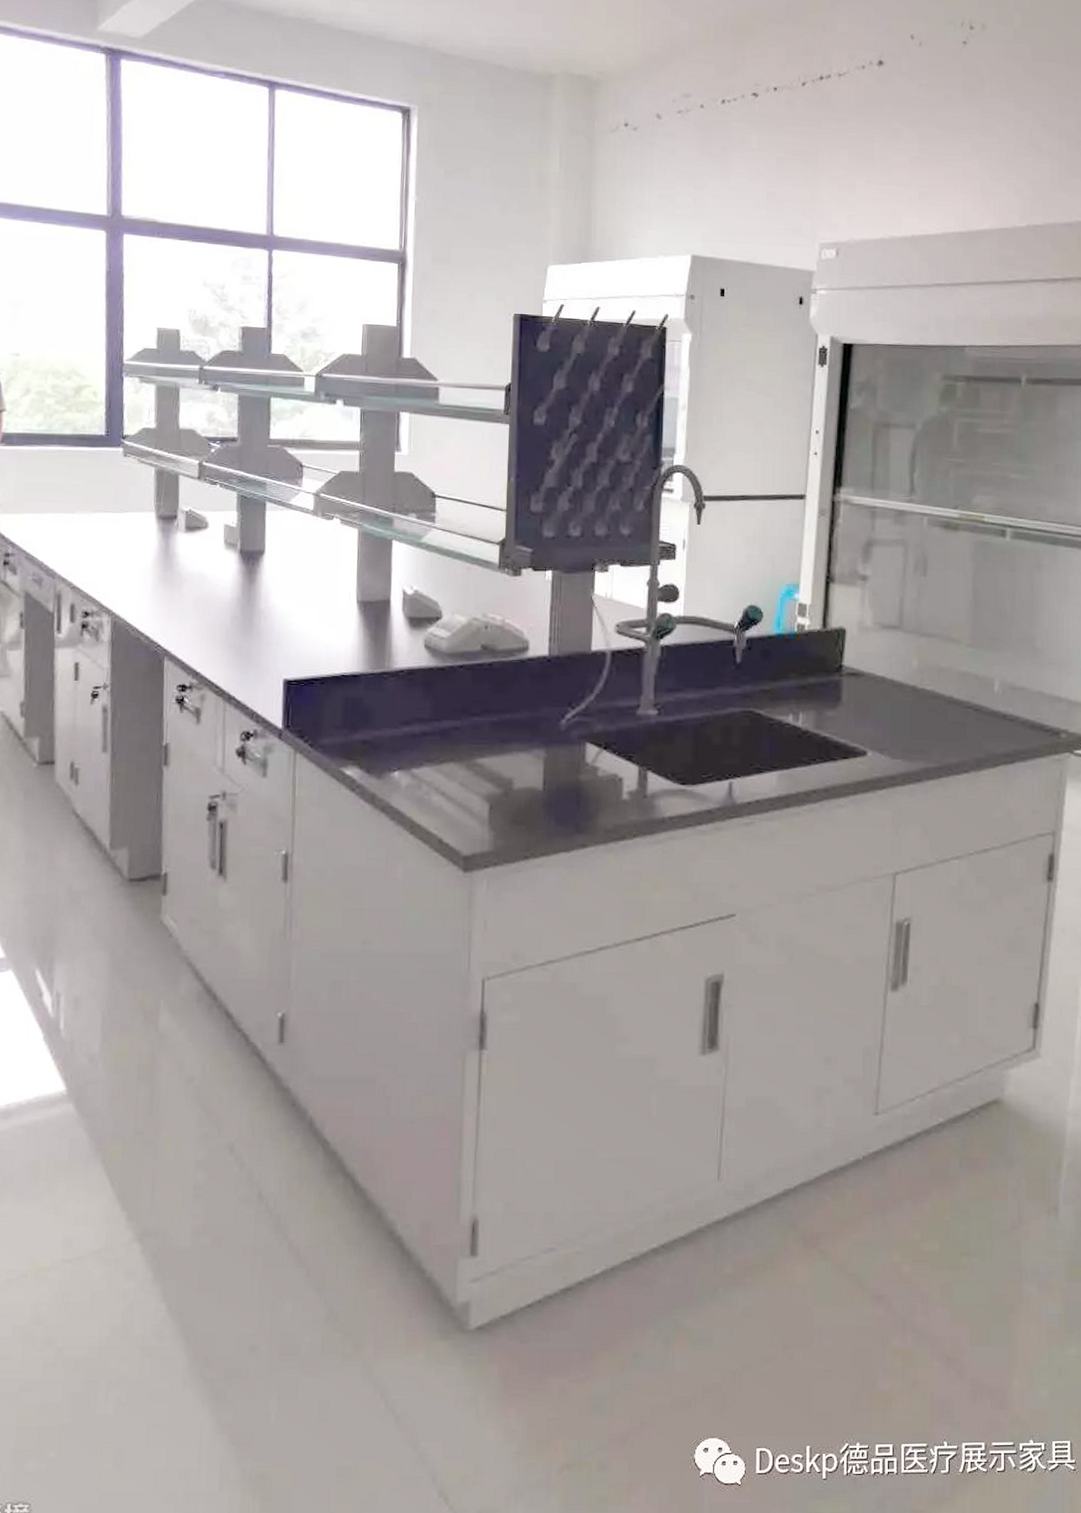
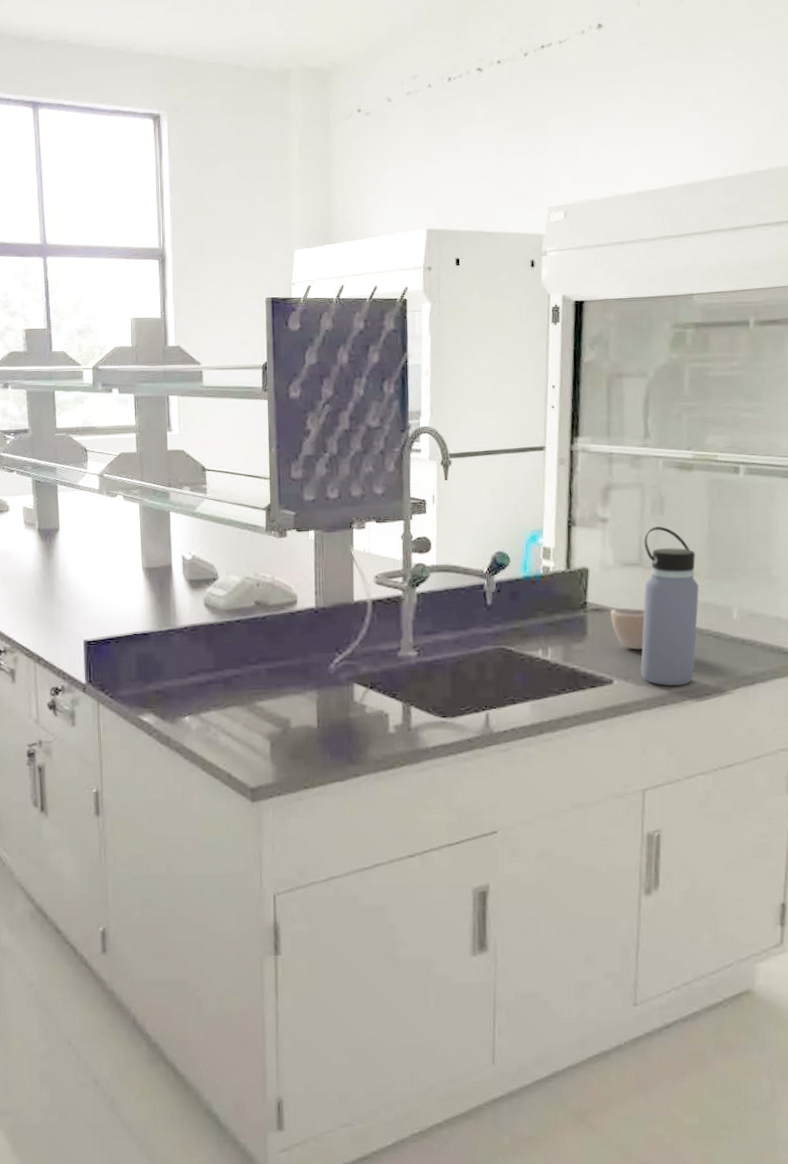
cup: none [866,673,903,720] -> present [610,607,645,650]
water bottle: none [896,588,960,761] -> present [640,526,699,686]

